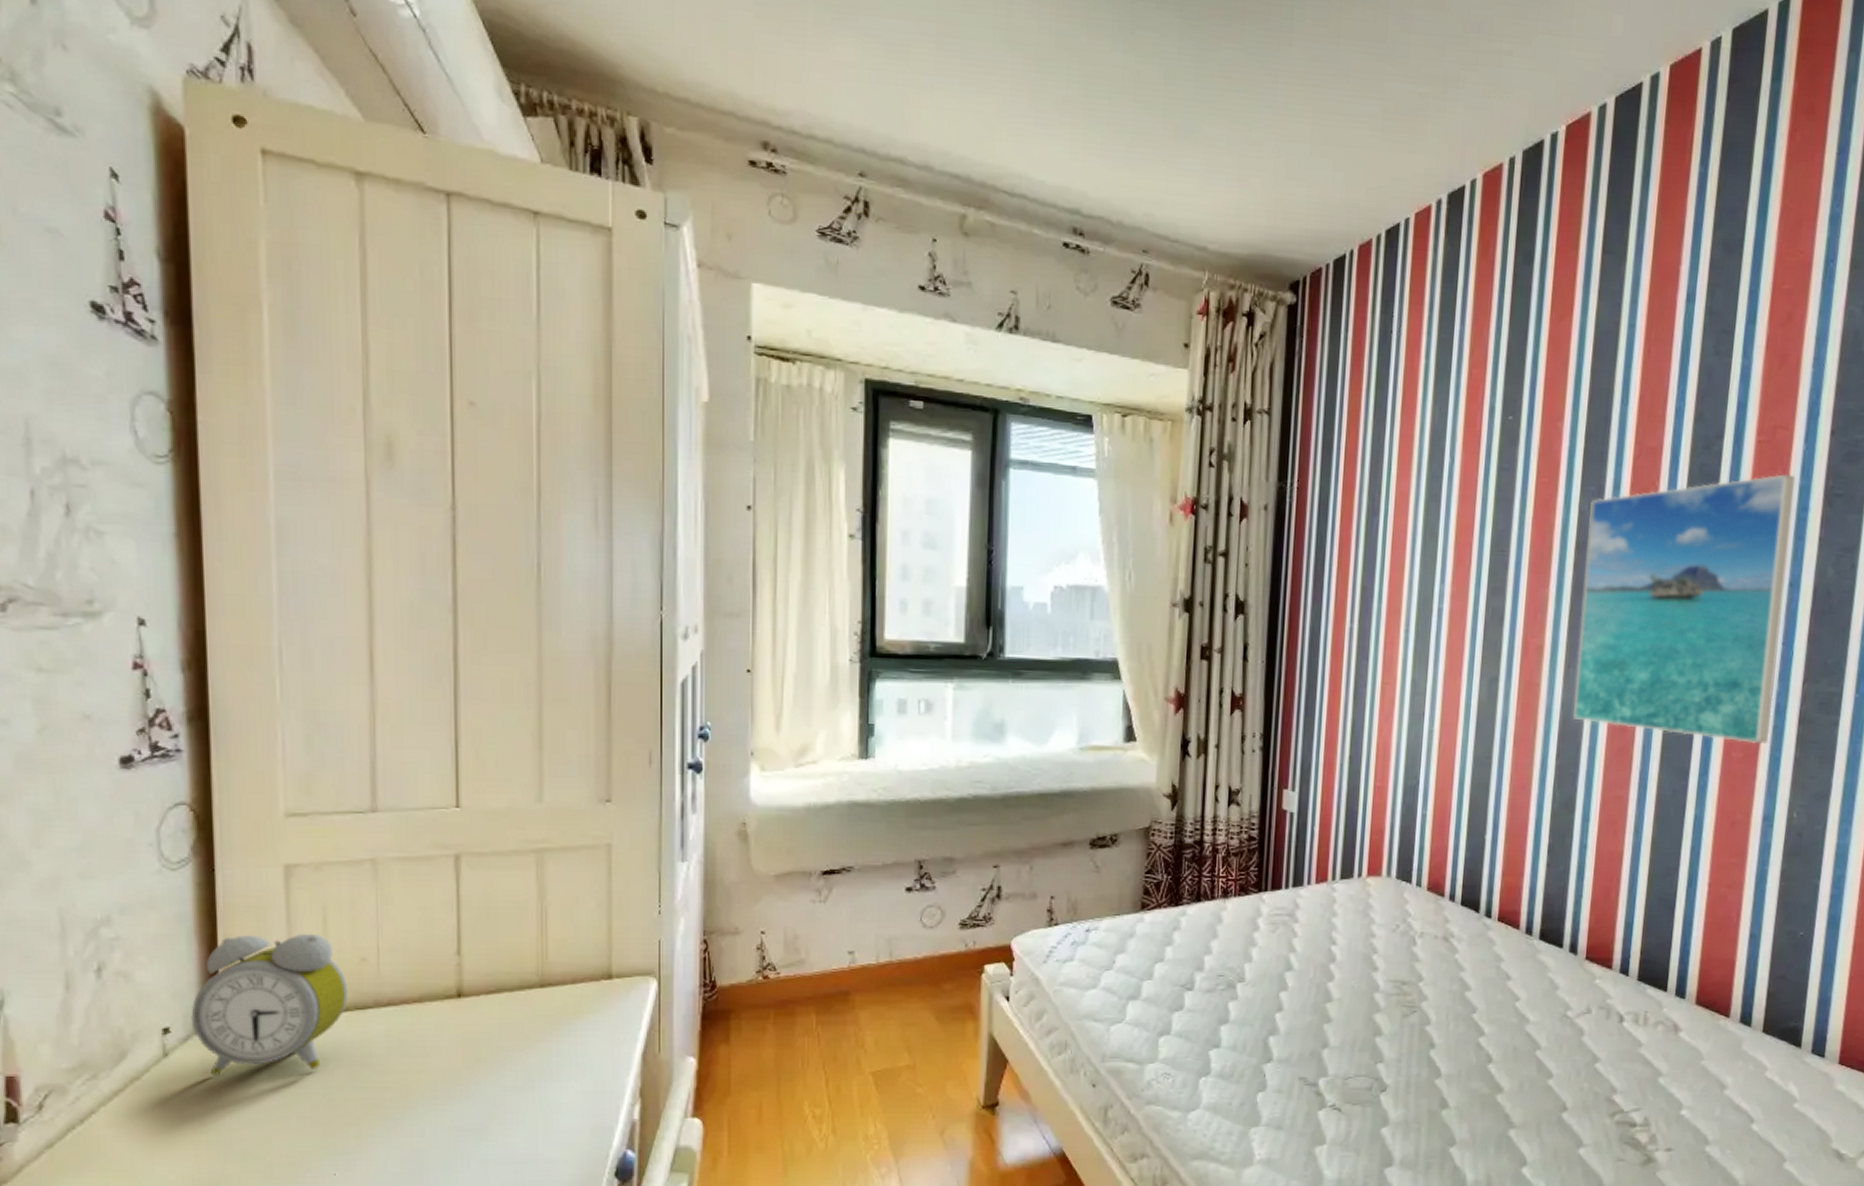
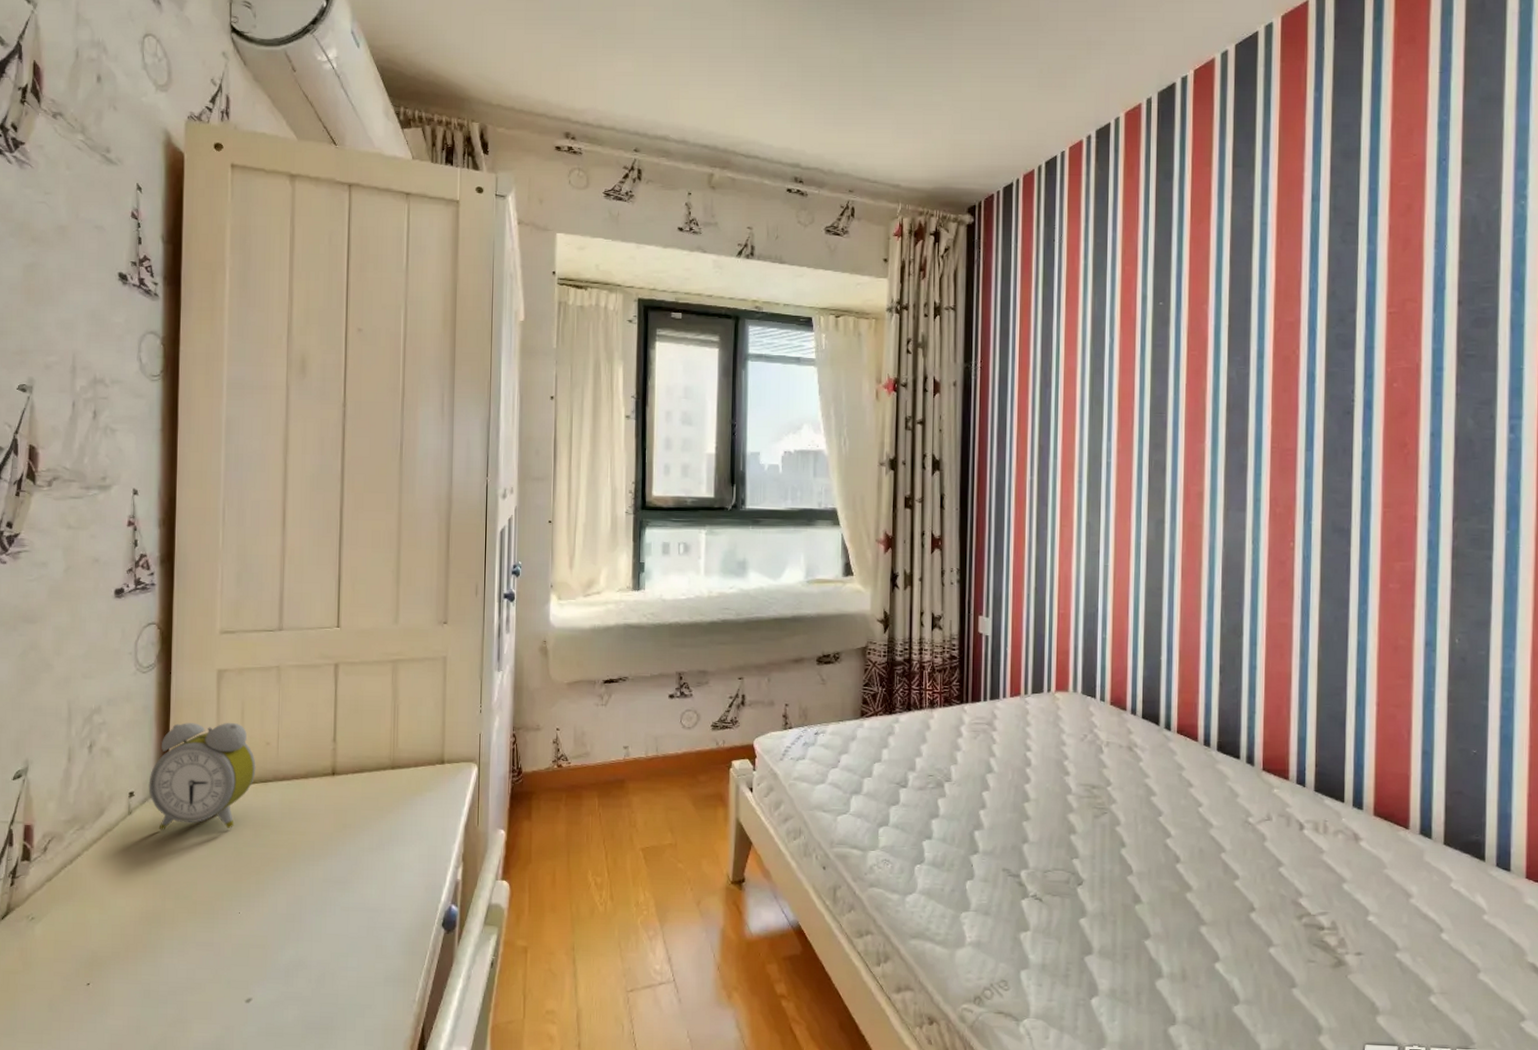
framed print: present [1572,473,1796,744] -> none [1234,338,1428,577]

